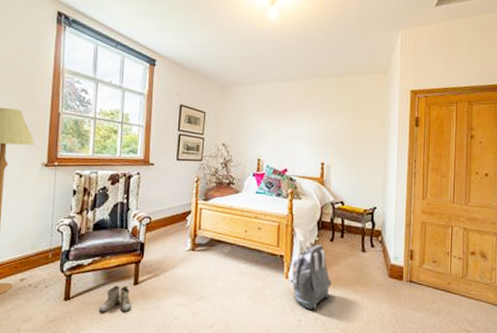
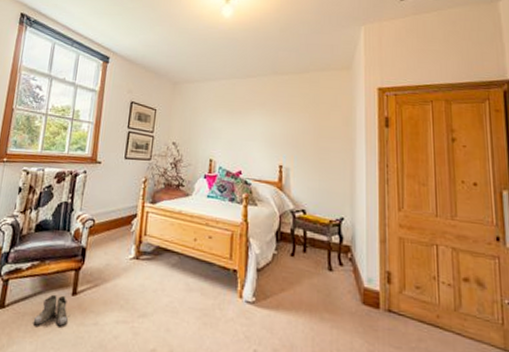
backpack: present [292,242,331,310] -> none [246,256,293,339]

